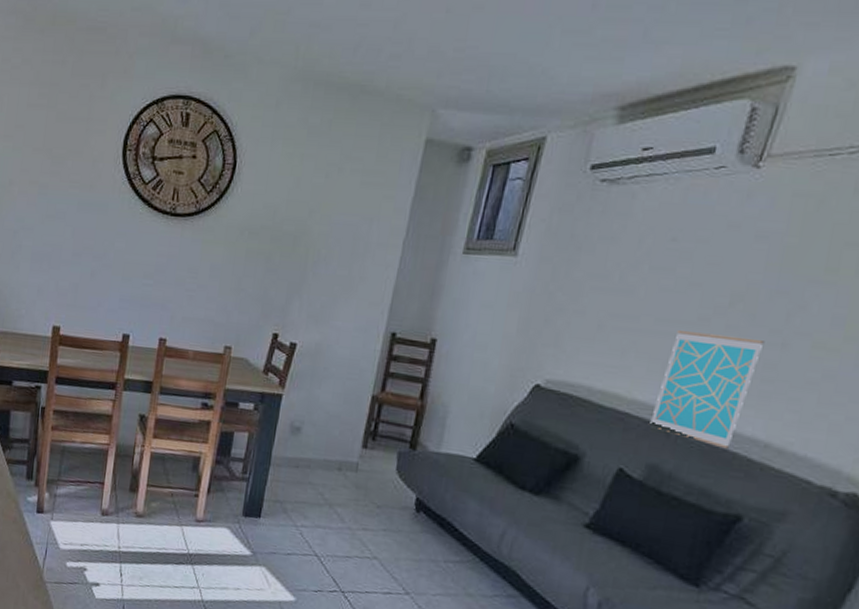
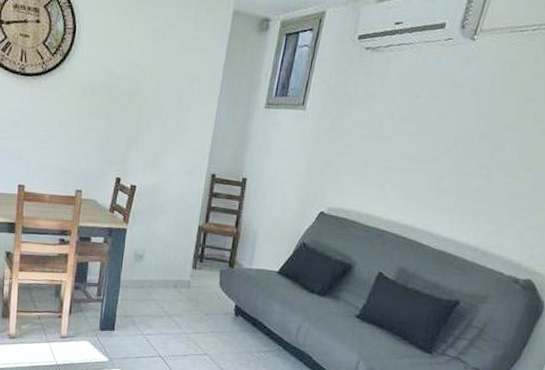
wall art: present [650,331,765,449] -> none [400,167,476,253]

